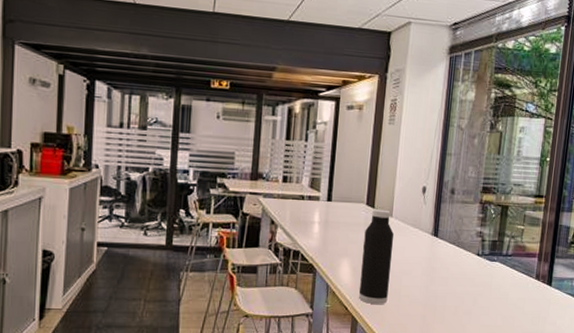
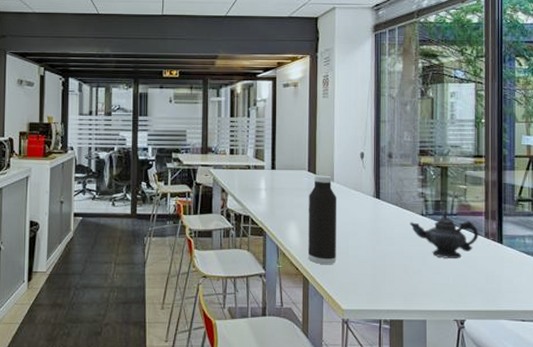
teapot: none [464,250,531,300] -> present [409,210,479,258]

